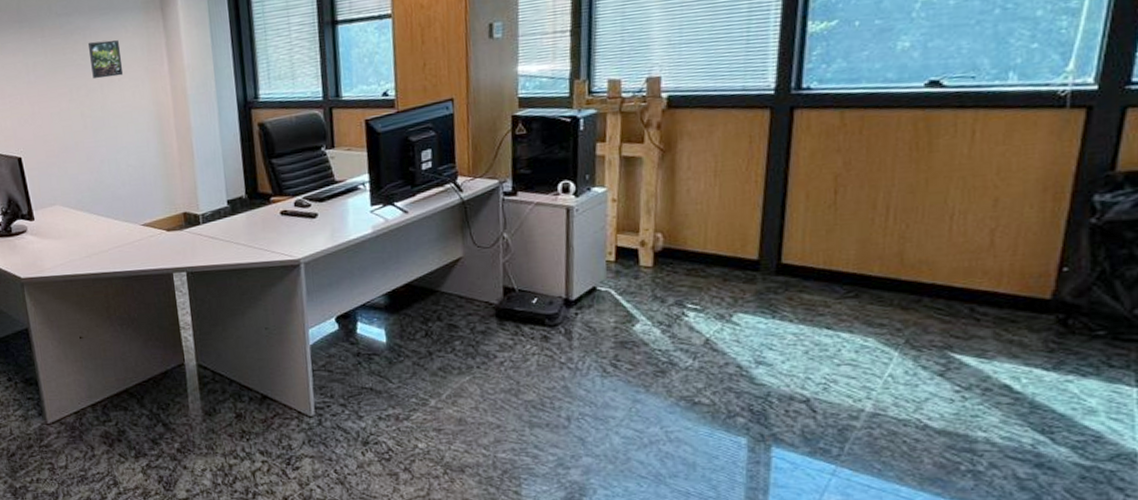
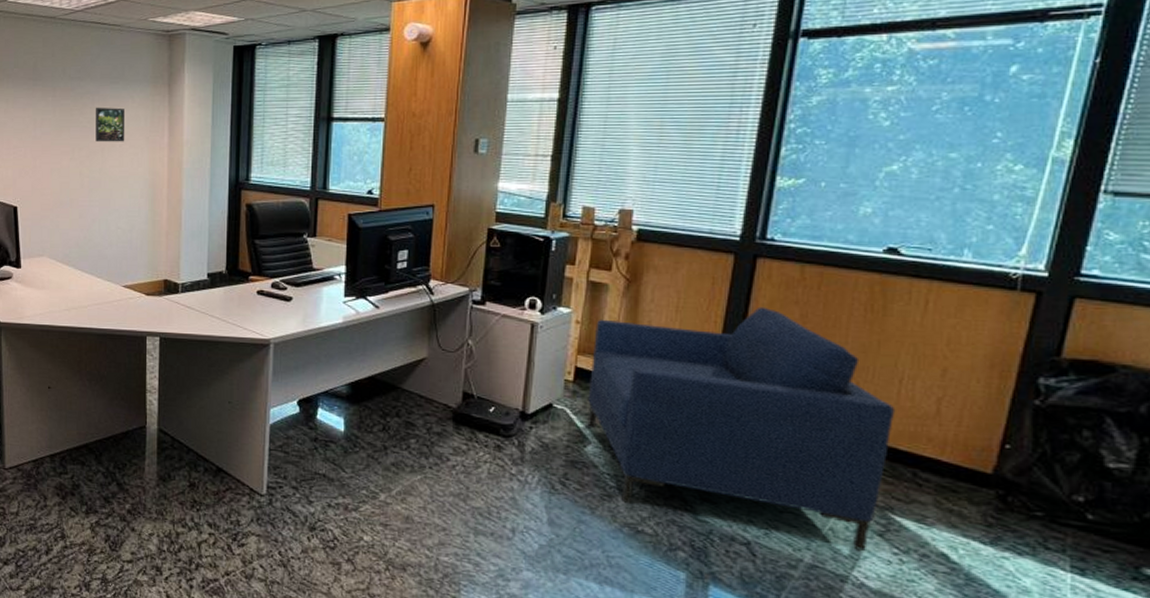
chair: none [631,159,948,393] -> present [587,306,896,551]

